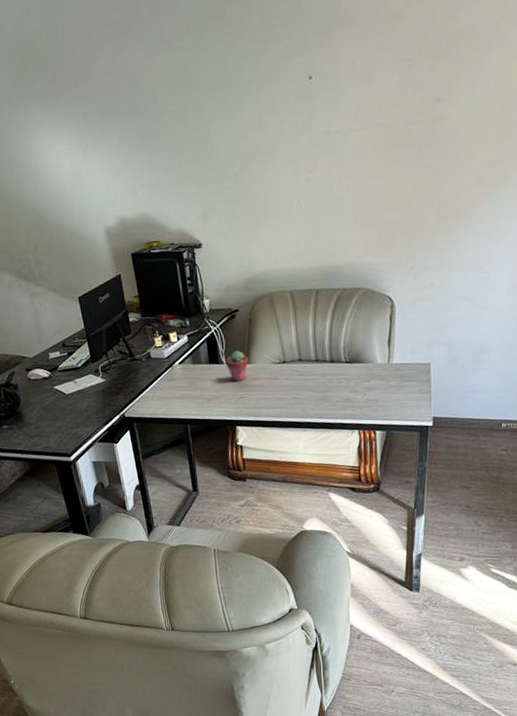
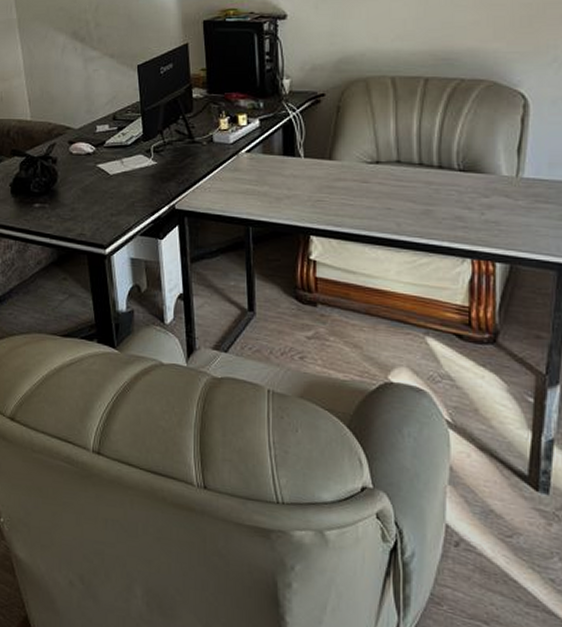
potted succulent: present [224,351,249,382] -> none [302,143,332,181]

